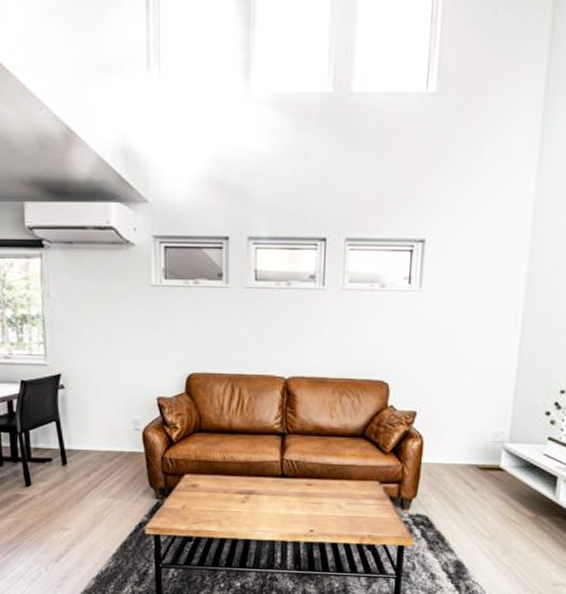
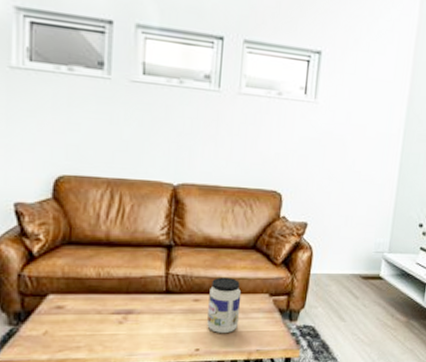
jar: none [320,463,352,518] -> present [207,276,242,334]

